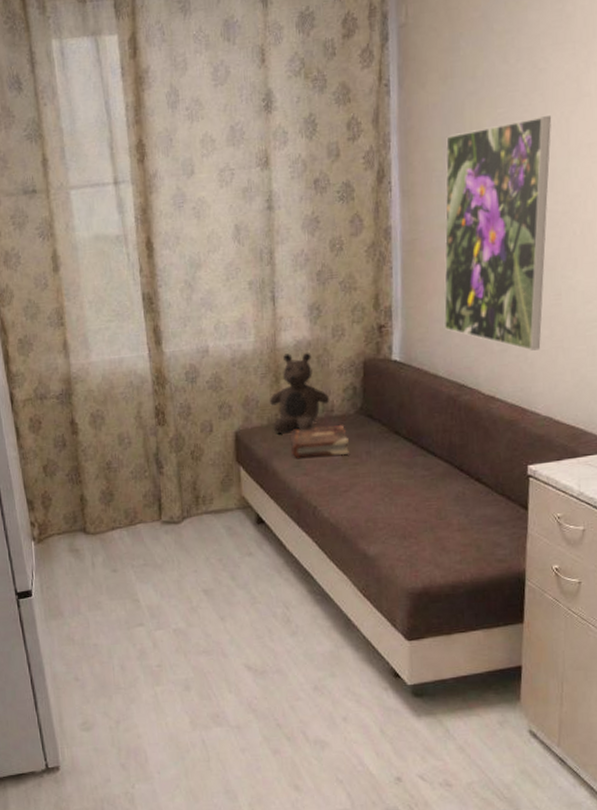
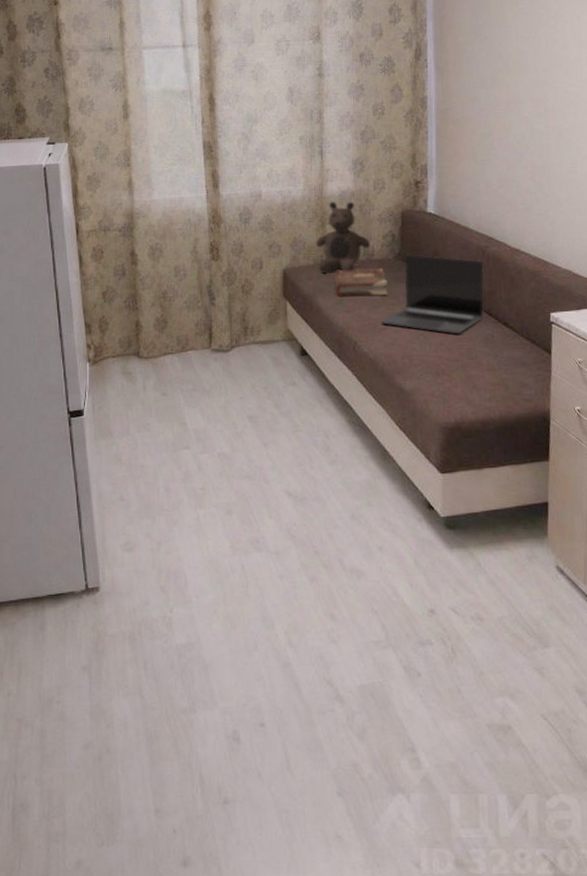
laptop: none [341,407,455,494] -> present [380,254,485,335]
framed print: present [444,116,551,351] -> none [473,13,565,211]

